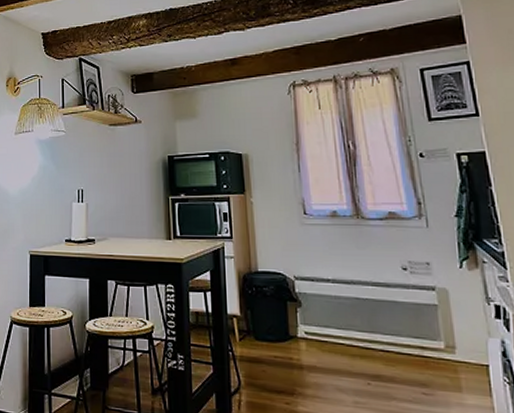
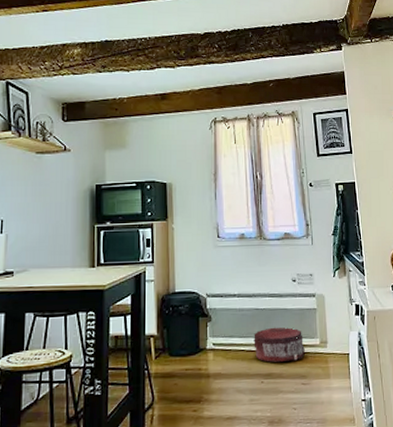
pouf: none [355,321,426,364] -> present [254,327,306,362]

